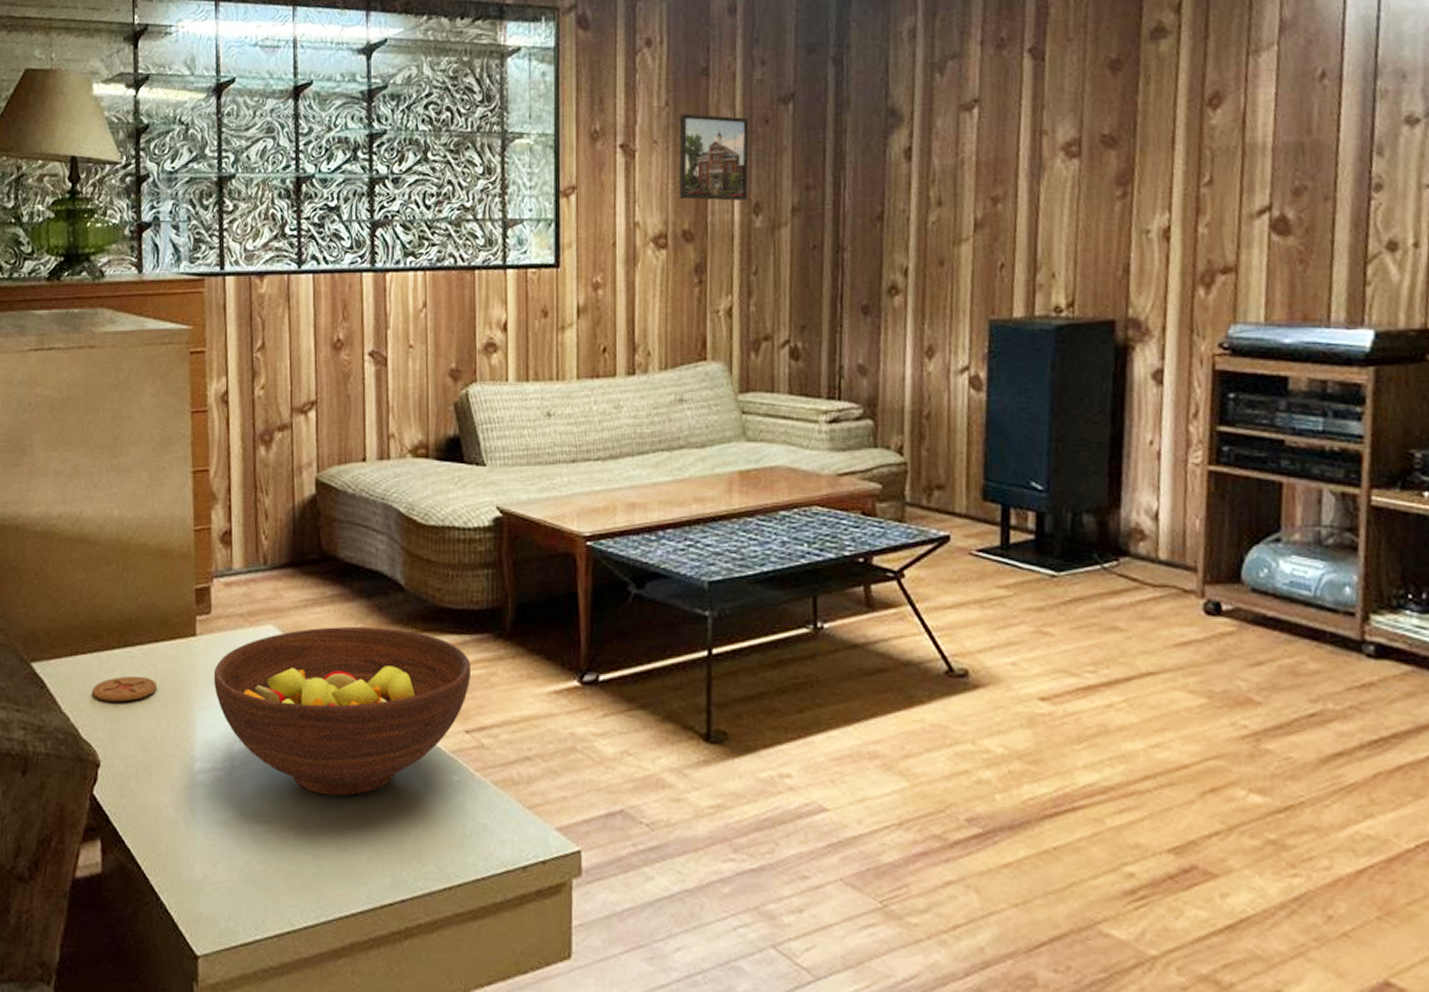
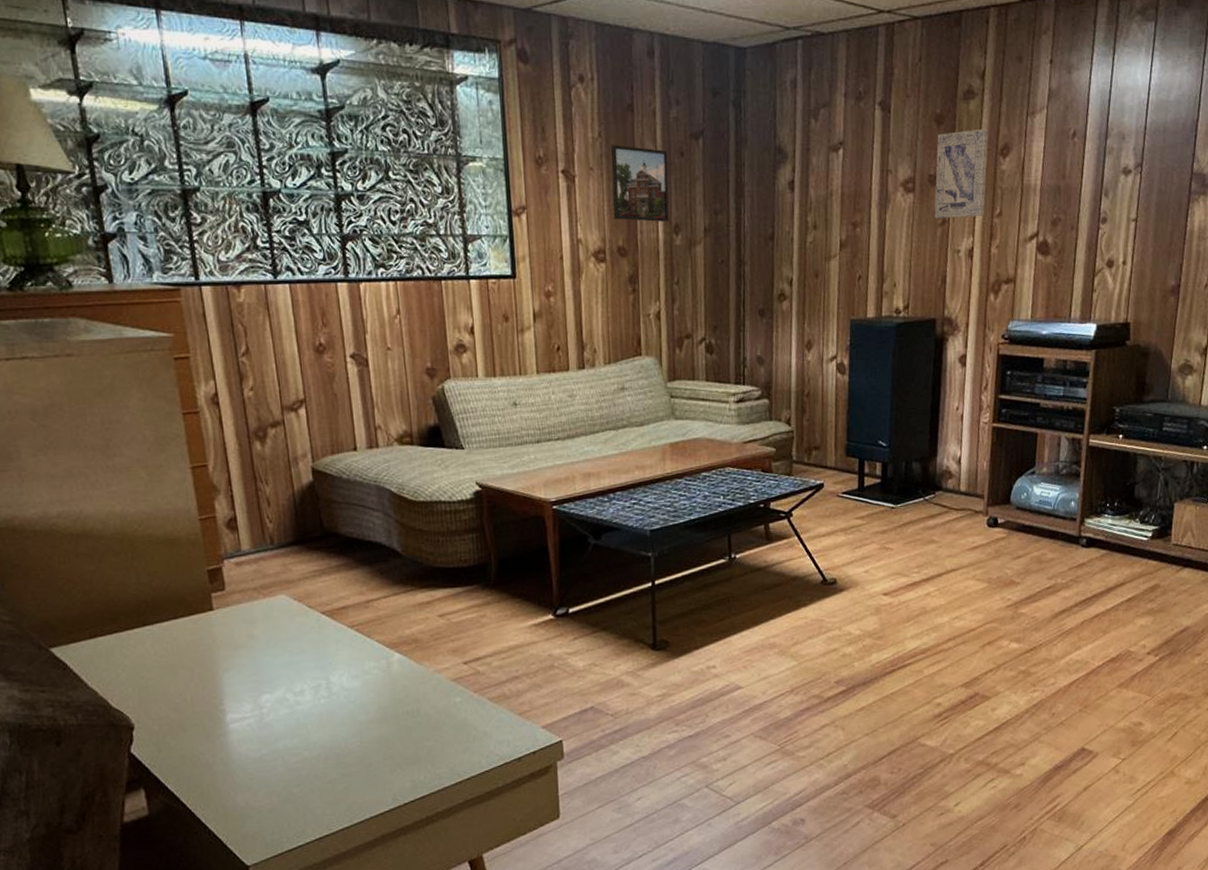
coaster: present [92,675,158,702] -> none [117,649,182,674]
fruit bowl: present [213,626,472,796] -> none [234,588,465,727]
wall art: none [1110,73,1189,190] -> present [934,128,989,218]

